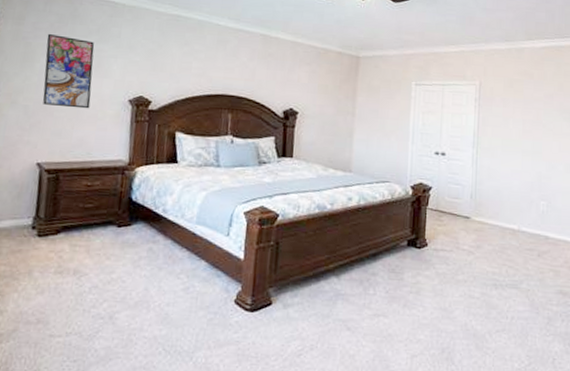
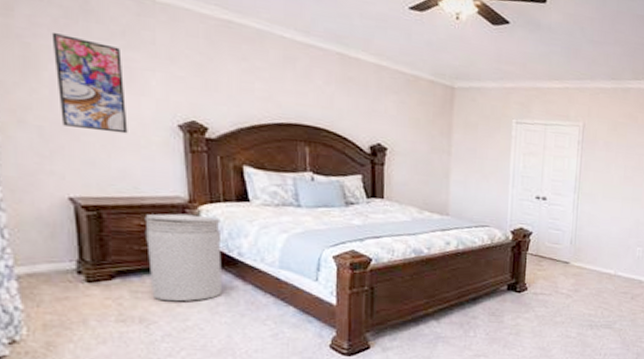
can: none [87,174,152,255] -> present [144,213,223,302]

